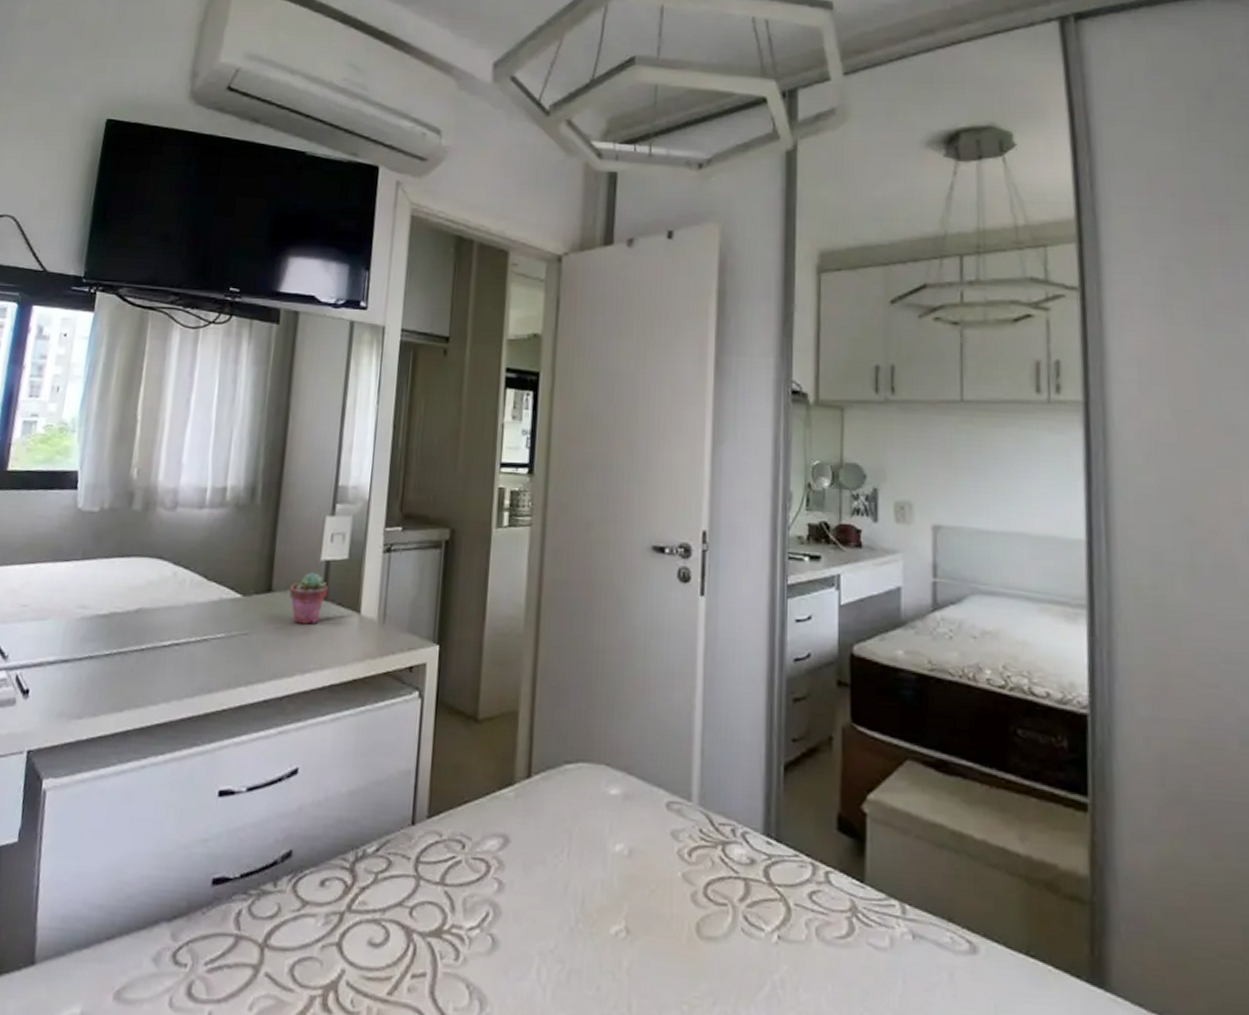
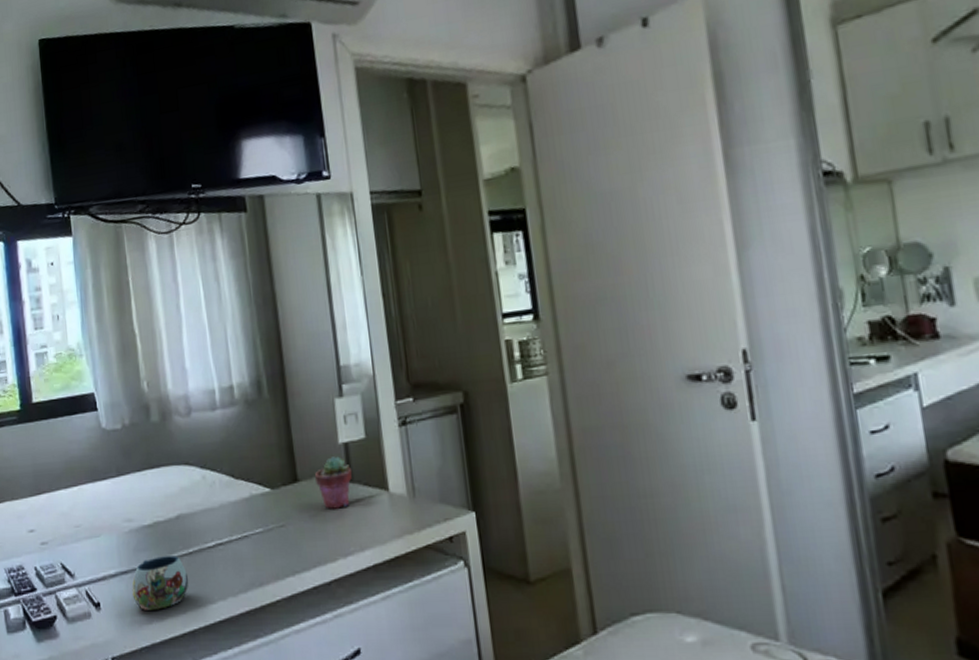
mug: none [67,649,135,705] -> present [132,556,189,610]

